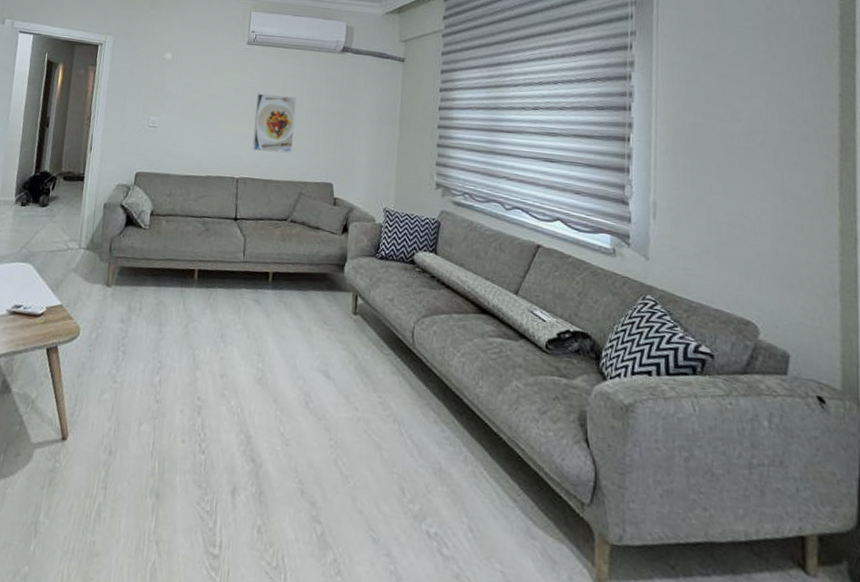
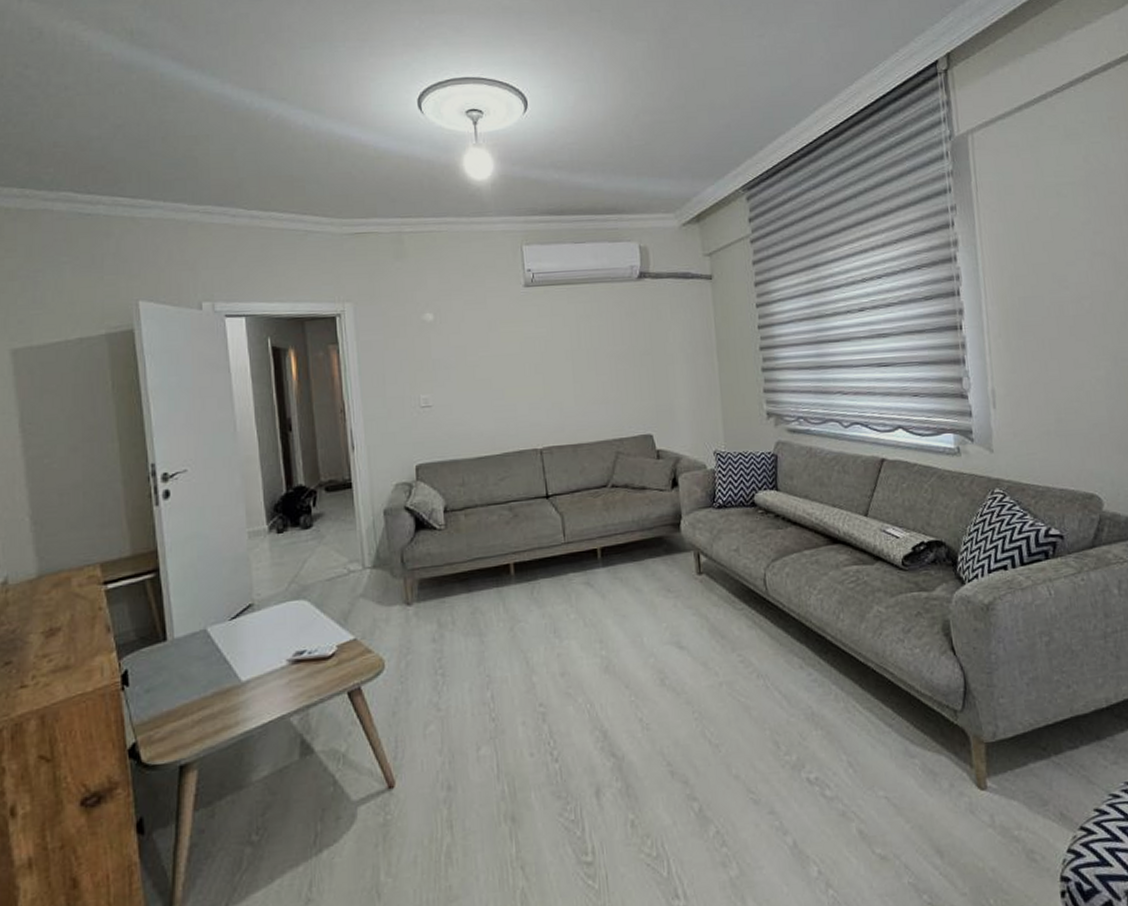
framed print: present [252,93,296,154] -> none [547,341,600,414]

